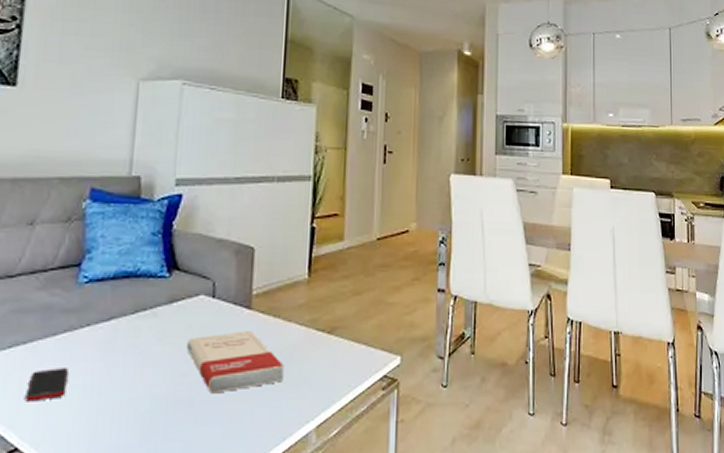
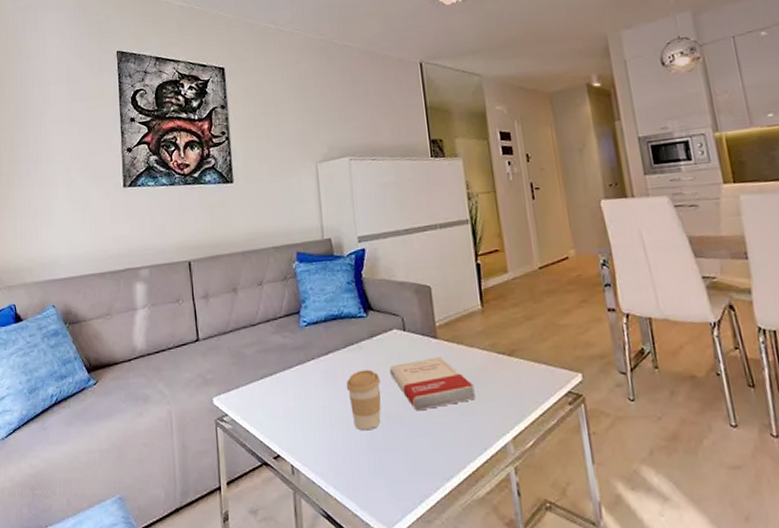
cell phone: present [25,368,68,402] -> none [278,393,306,420]
coffee cup: none [126,342,173,417] -> present [346,369,381,431]

